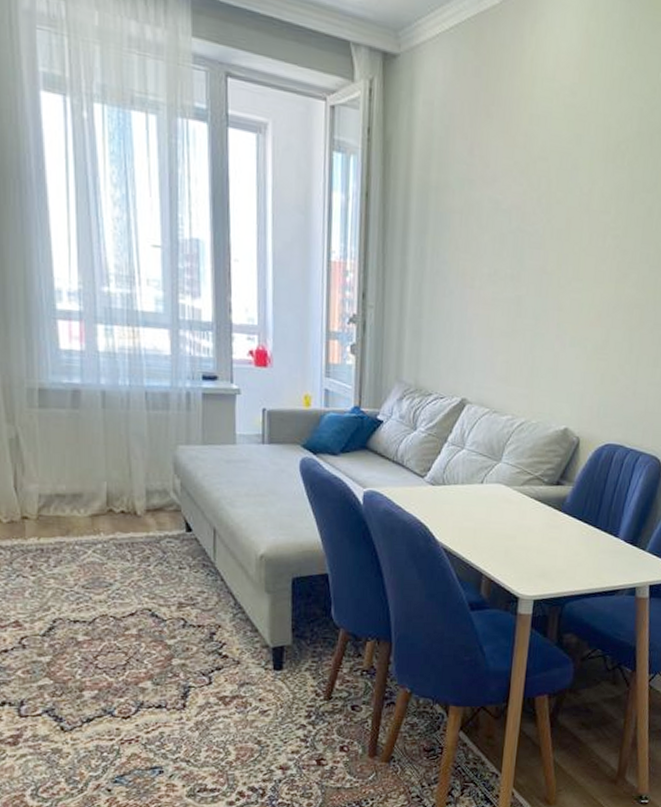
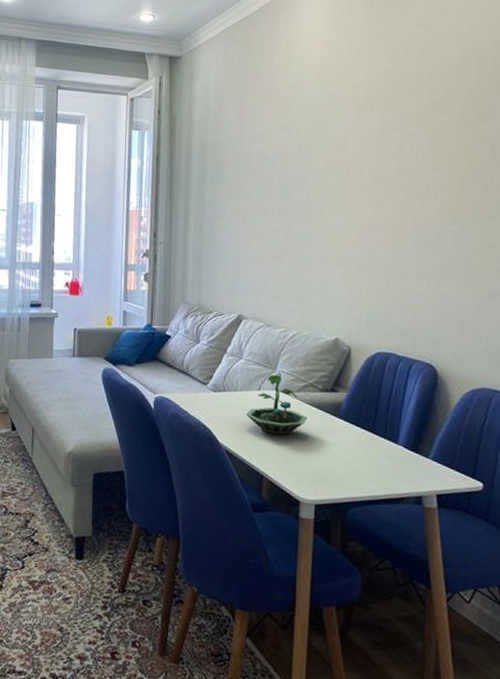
terrarium: none [466,463,532,532] -> present [245,371,308,436]

